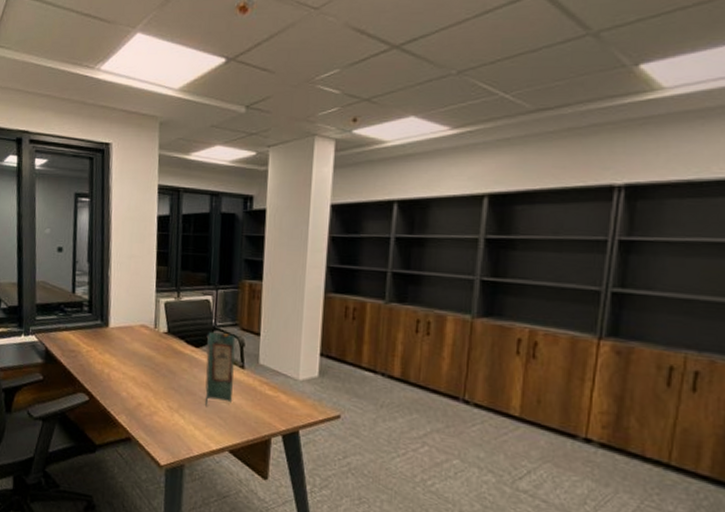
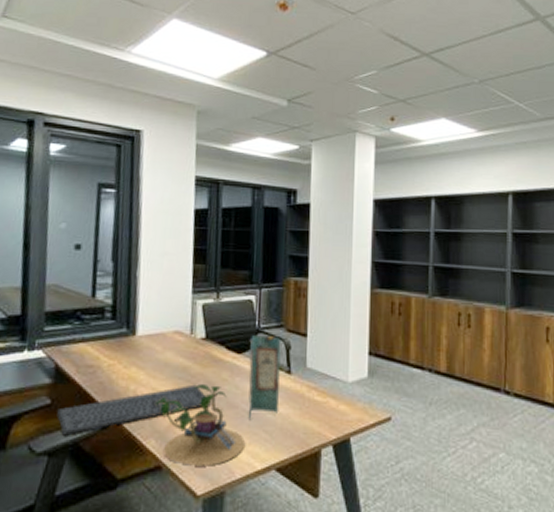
keyboard: none [48,372,174,406] -> present [57,384,212,436]
plant: none [125,371,203,443] -> present [155,383,246,466]

